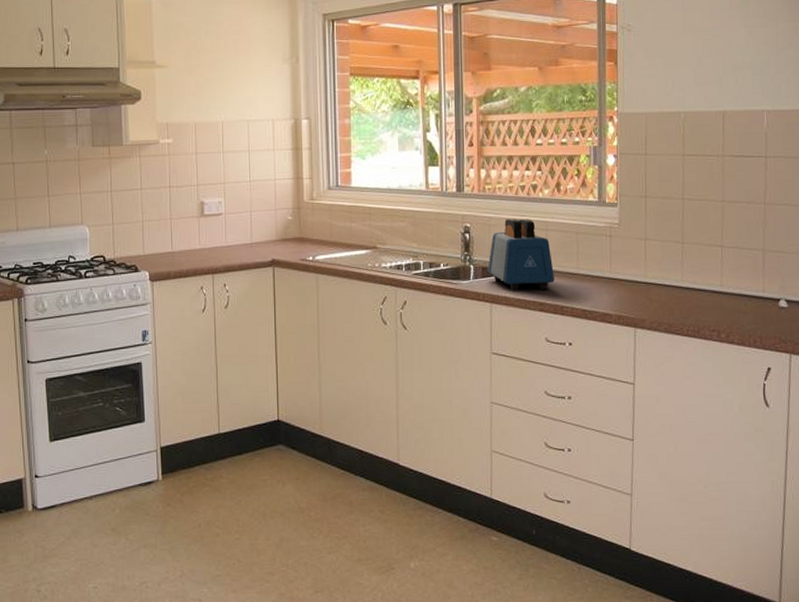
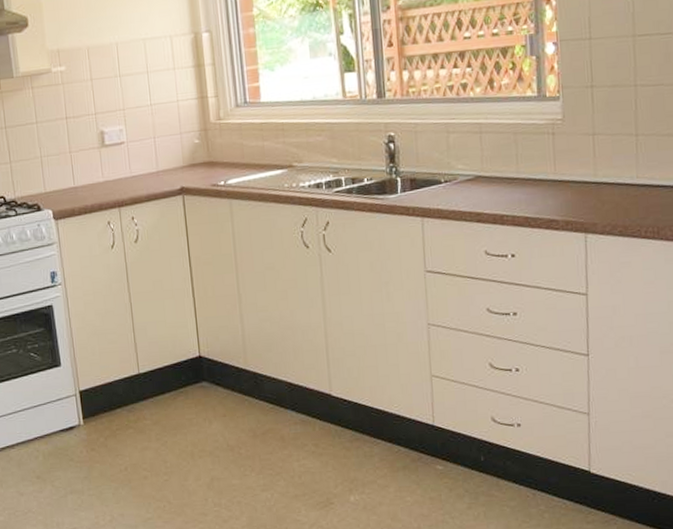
toaster: present [487,219,555,291] -> none [416,121,493,203]

